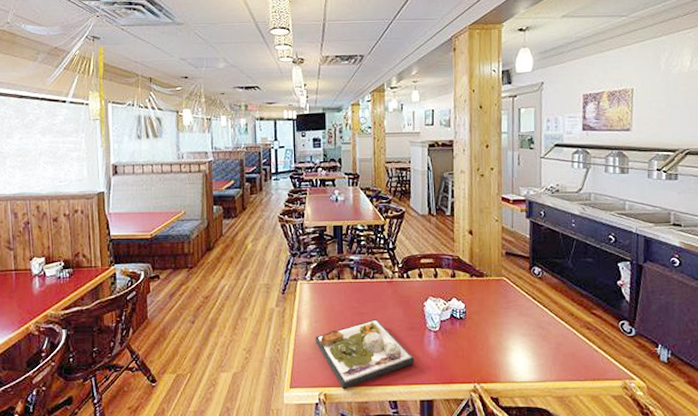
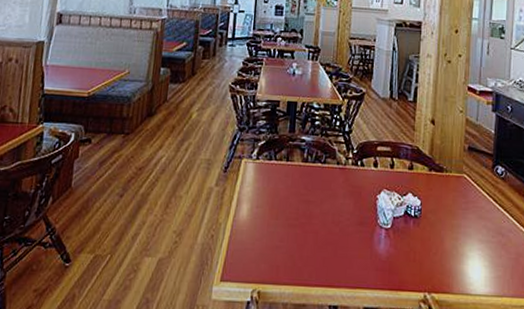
dinner plate: present [315,319,415,390] -> none [254,209,362,288]

